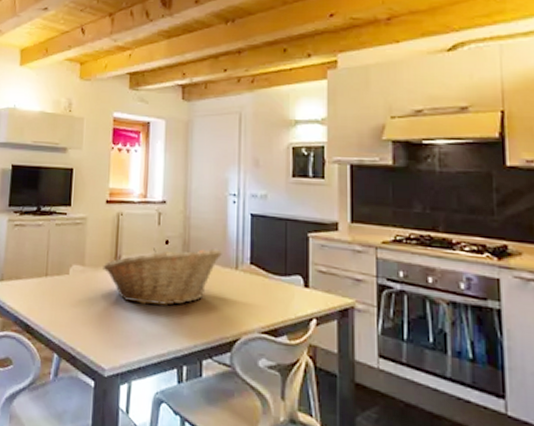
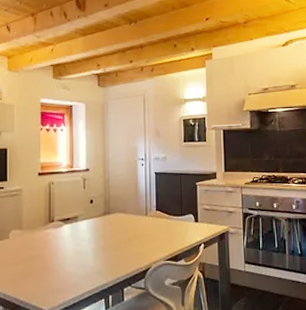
fruit basket: present [103,248,222,307] -> none [39,202,135,253]

